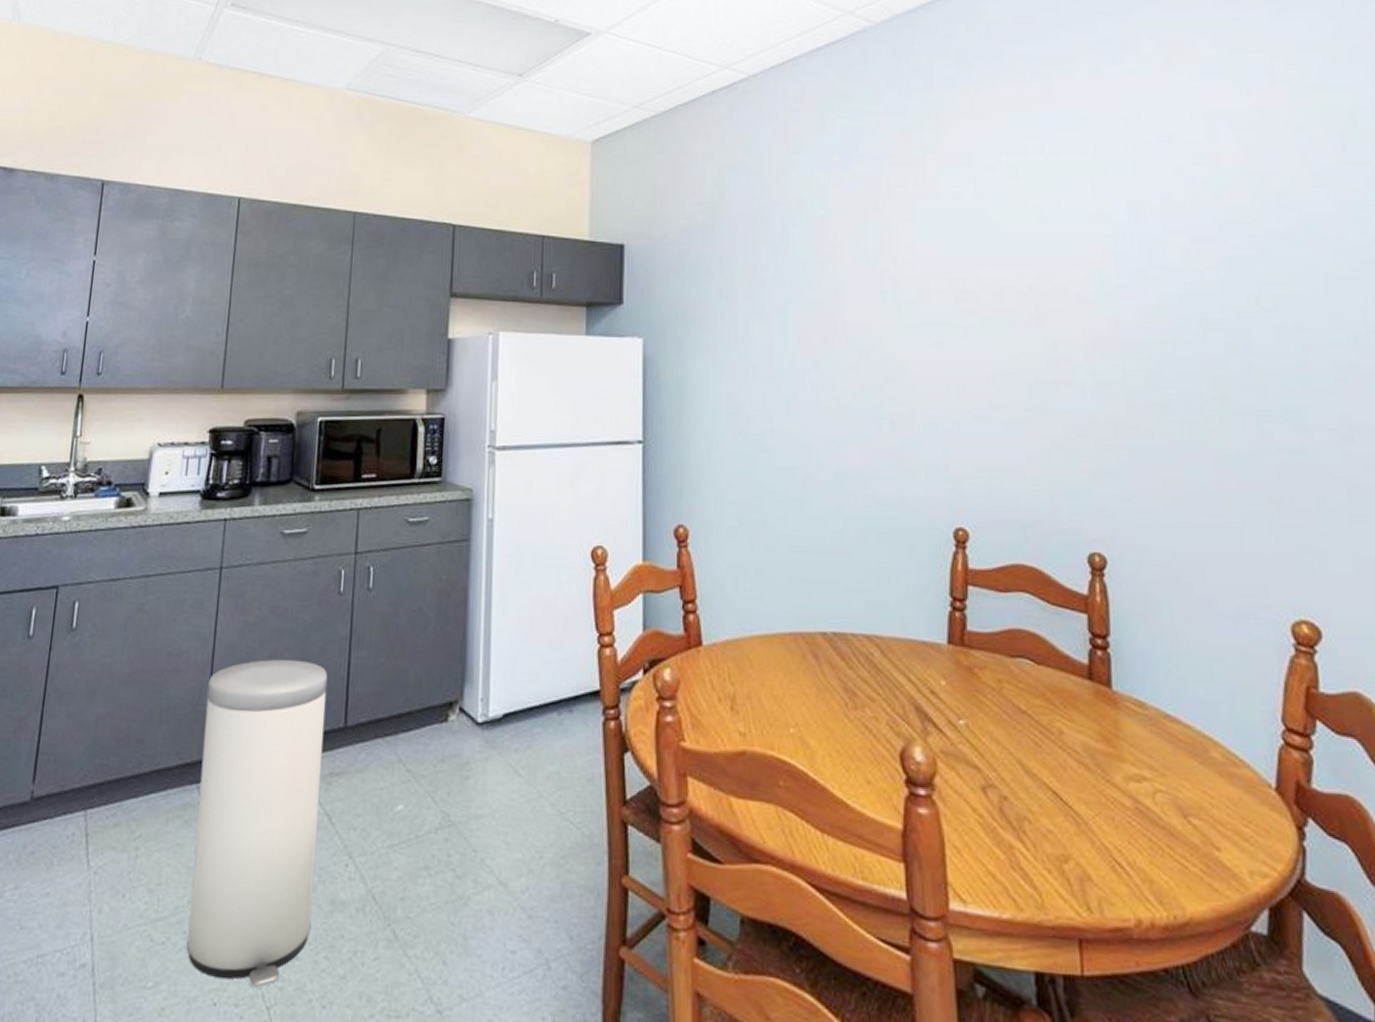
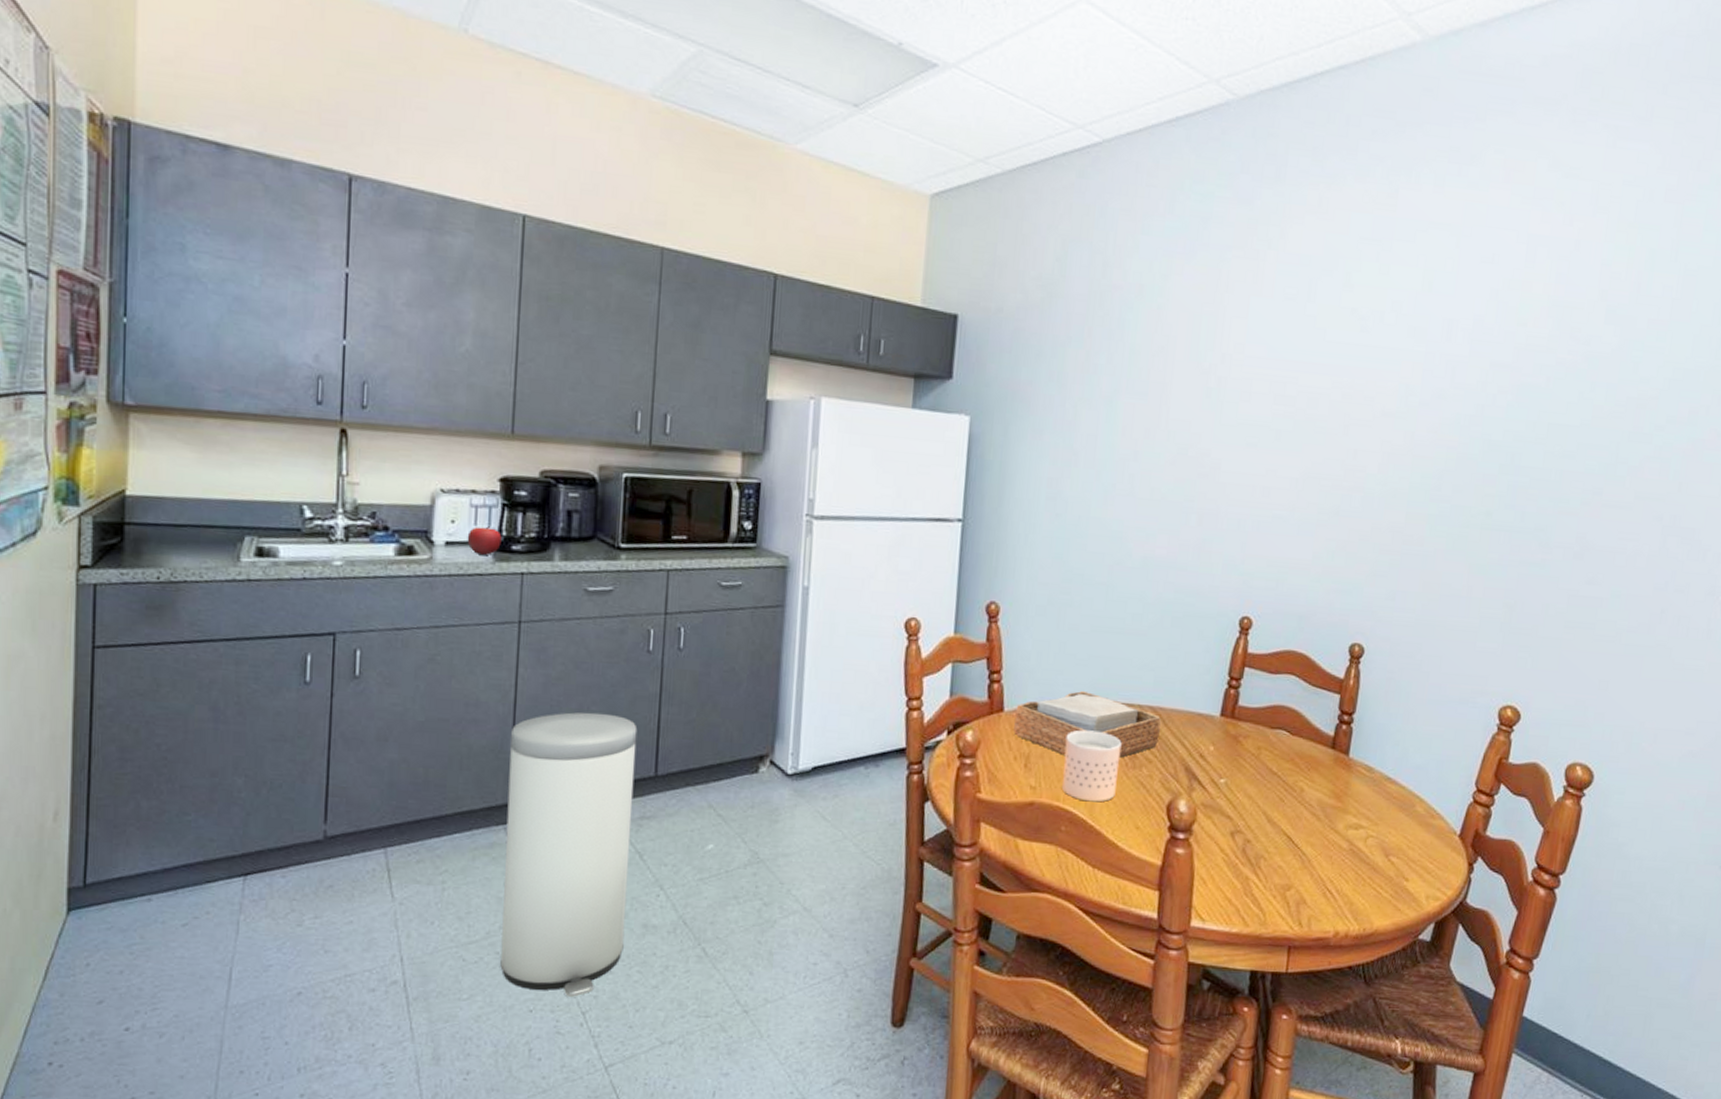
fruit: none [178,474,209,503] -> present [467,525,502,555]
napkin holder: none [715,620,880,697] -> present [1014,691,1161,758]
mug: none [774,664,838,751] -> present [1061,730,1122,802]

